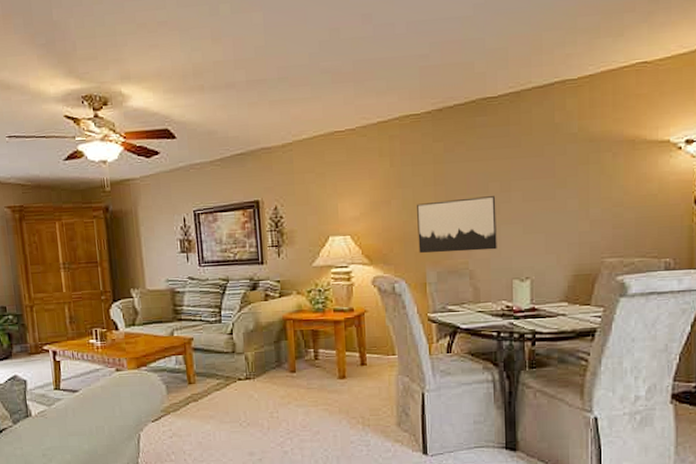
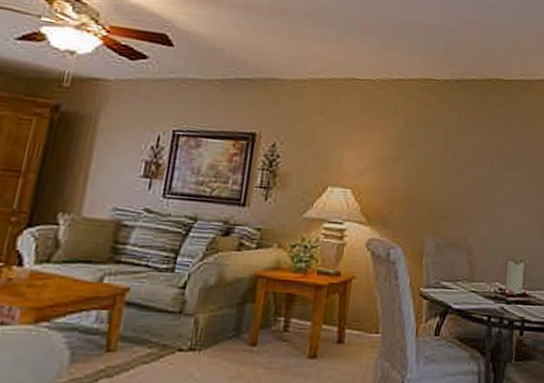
wall art: present [417,196,497,253] -> none [420,167,500,227]

